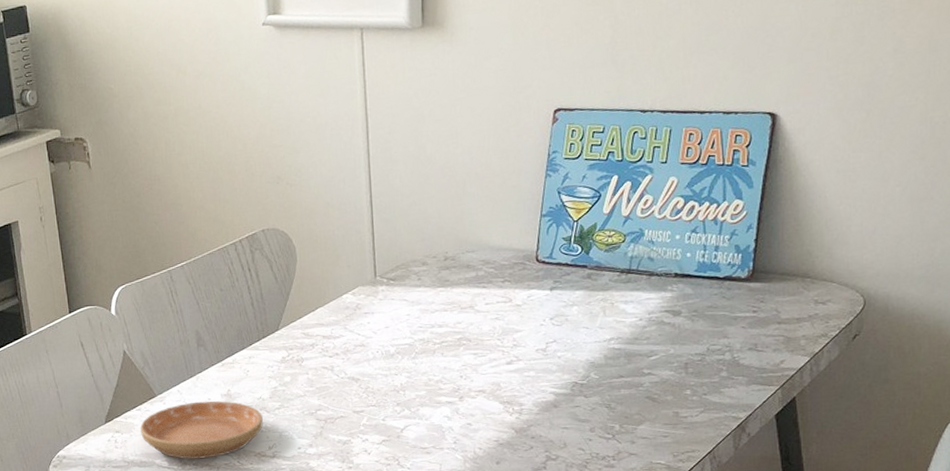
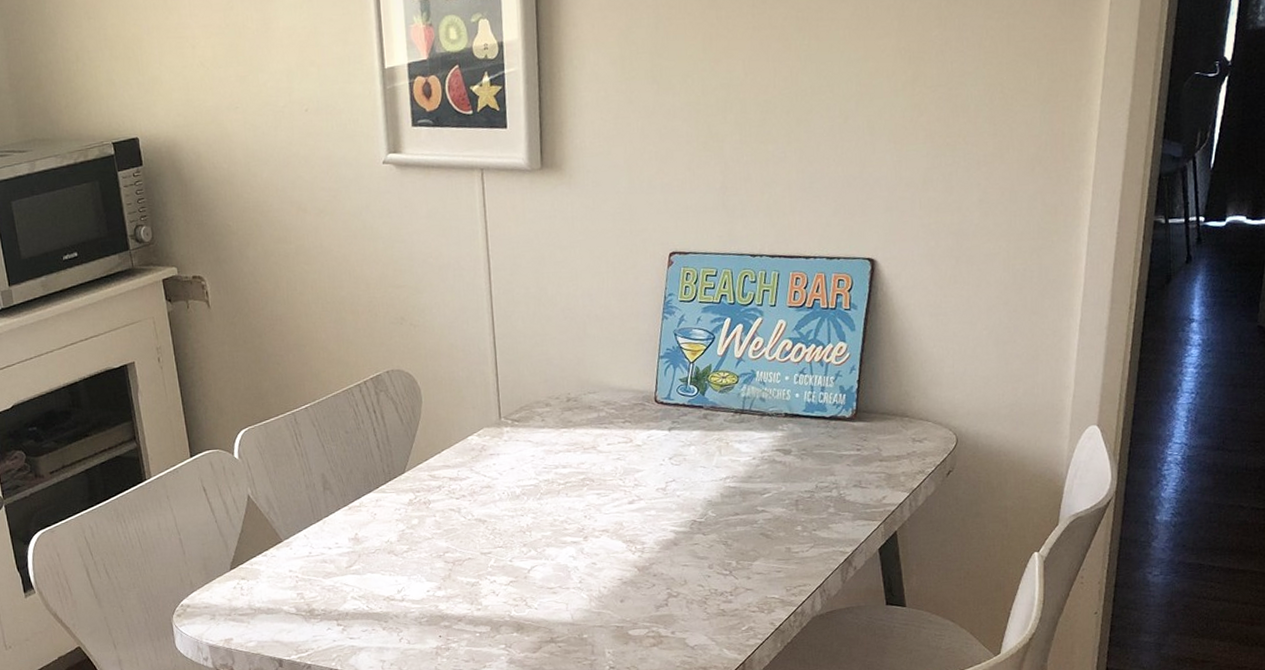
saucer: present [140,400,263,459] -> none [266,545,392,605]

